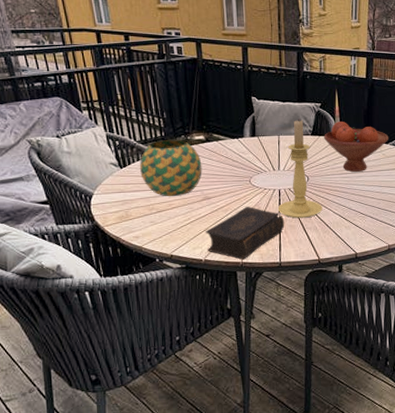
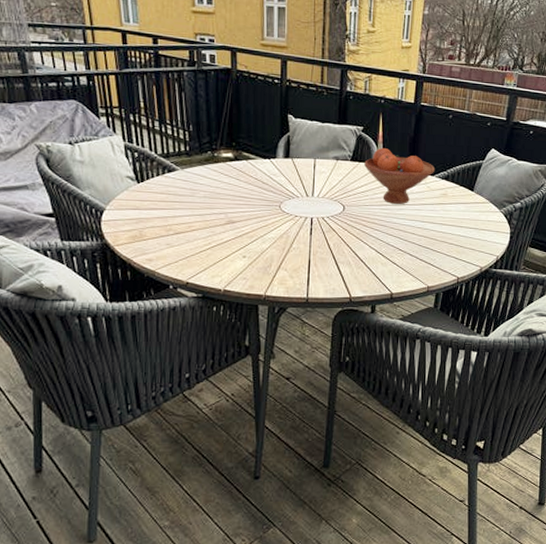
decorative ball: present [140,139,202,197] -> none [159,154,228,218]
book: present [205,206,285,260] -> none [226,233,315,292]
candle holder: present [277,119,323,219] -> none [308,142,358,251]

